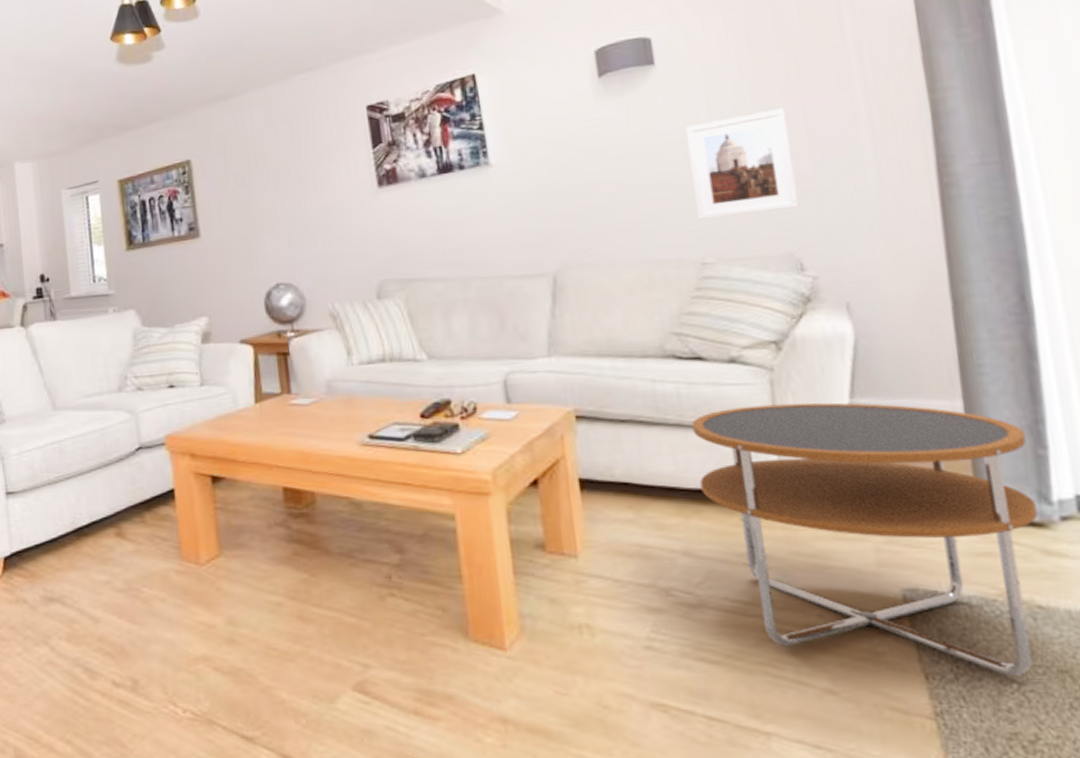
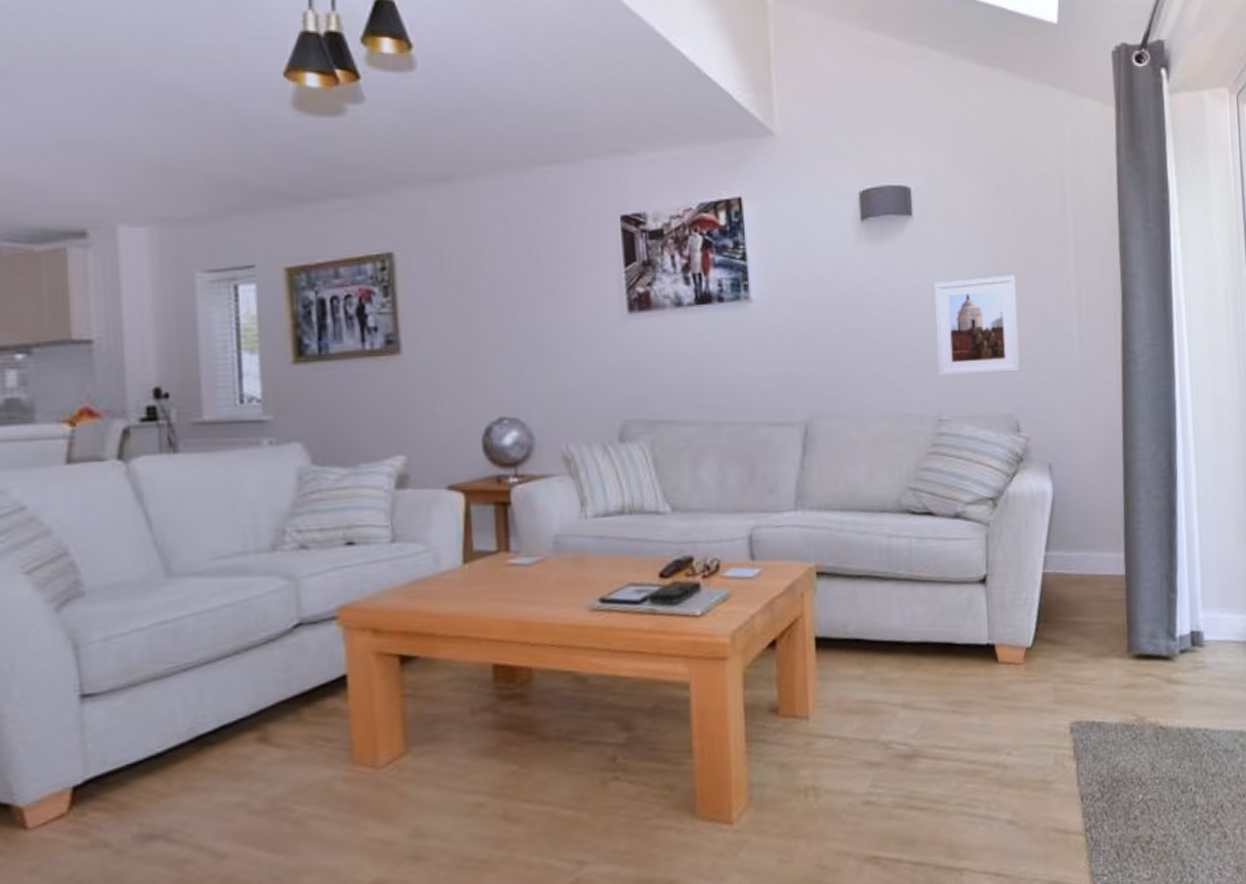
side table: present [692,402,1039,677] -> none [919,555,1166,789]

